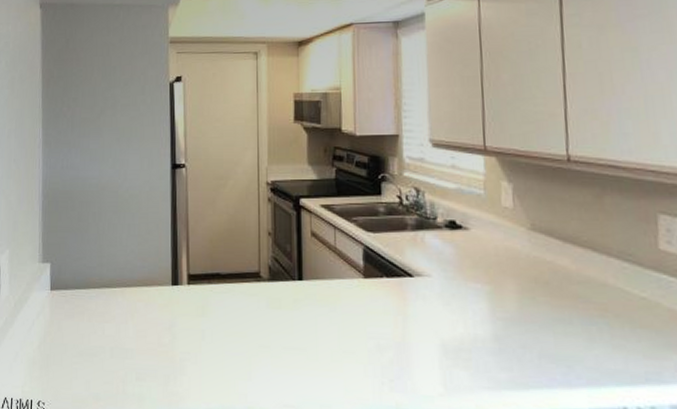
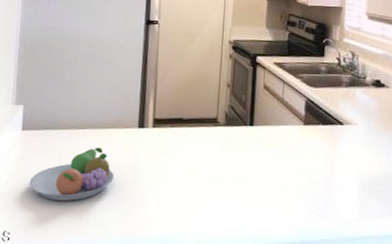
fruit bowl: none [61,307,149,368] -> present [29,147,114,201]

